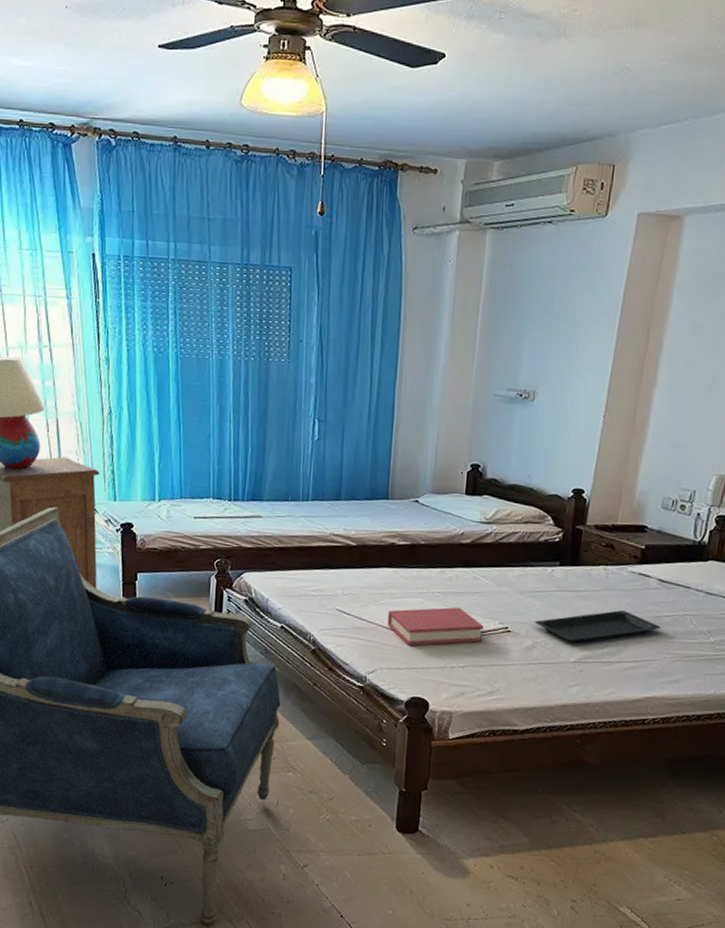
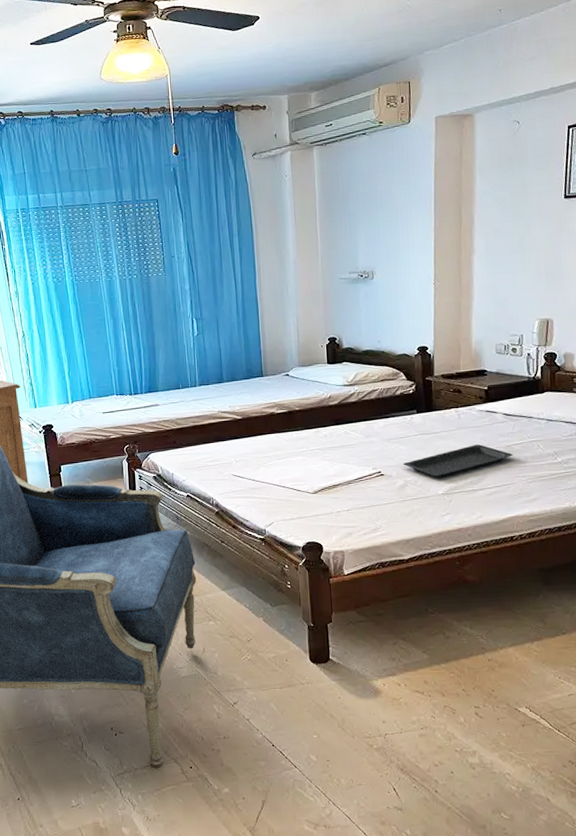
hardback book: present [387,607,484,646] -> none [276,459,361,498]

